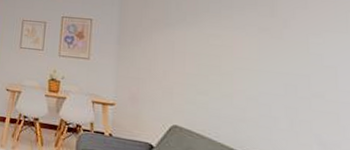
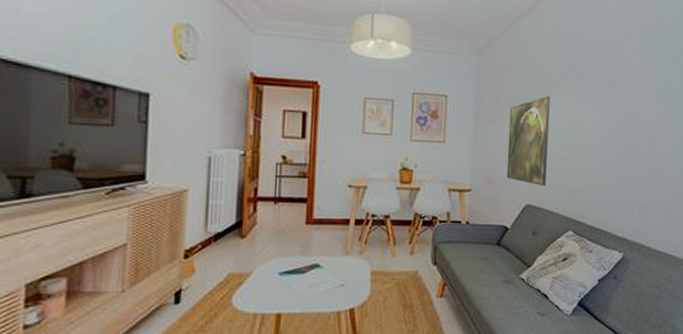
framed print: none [150,21,197,108] -> present [506,96,550,186]

